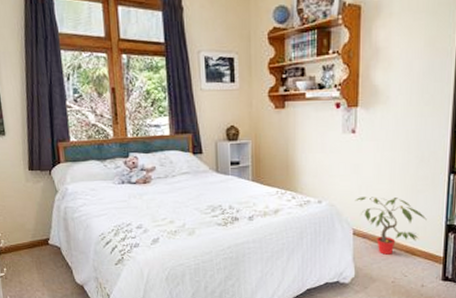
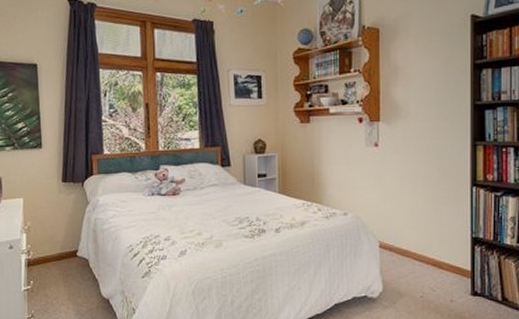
potted plant: present [354,197,427,255] -> none [380,209,452,268]

